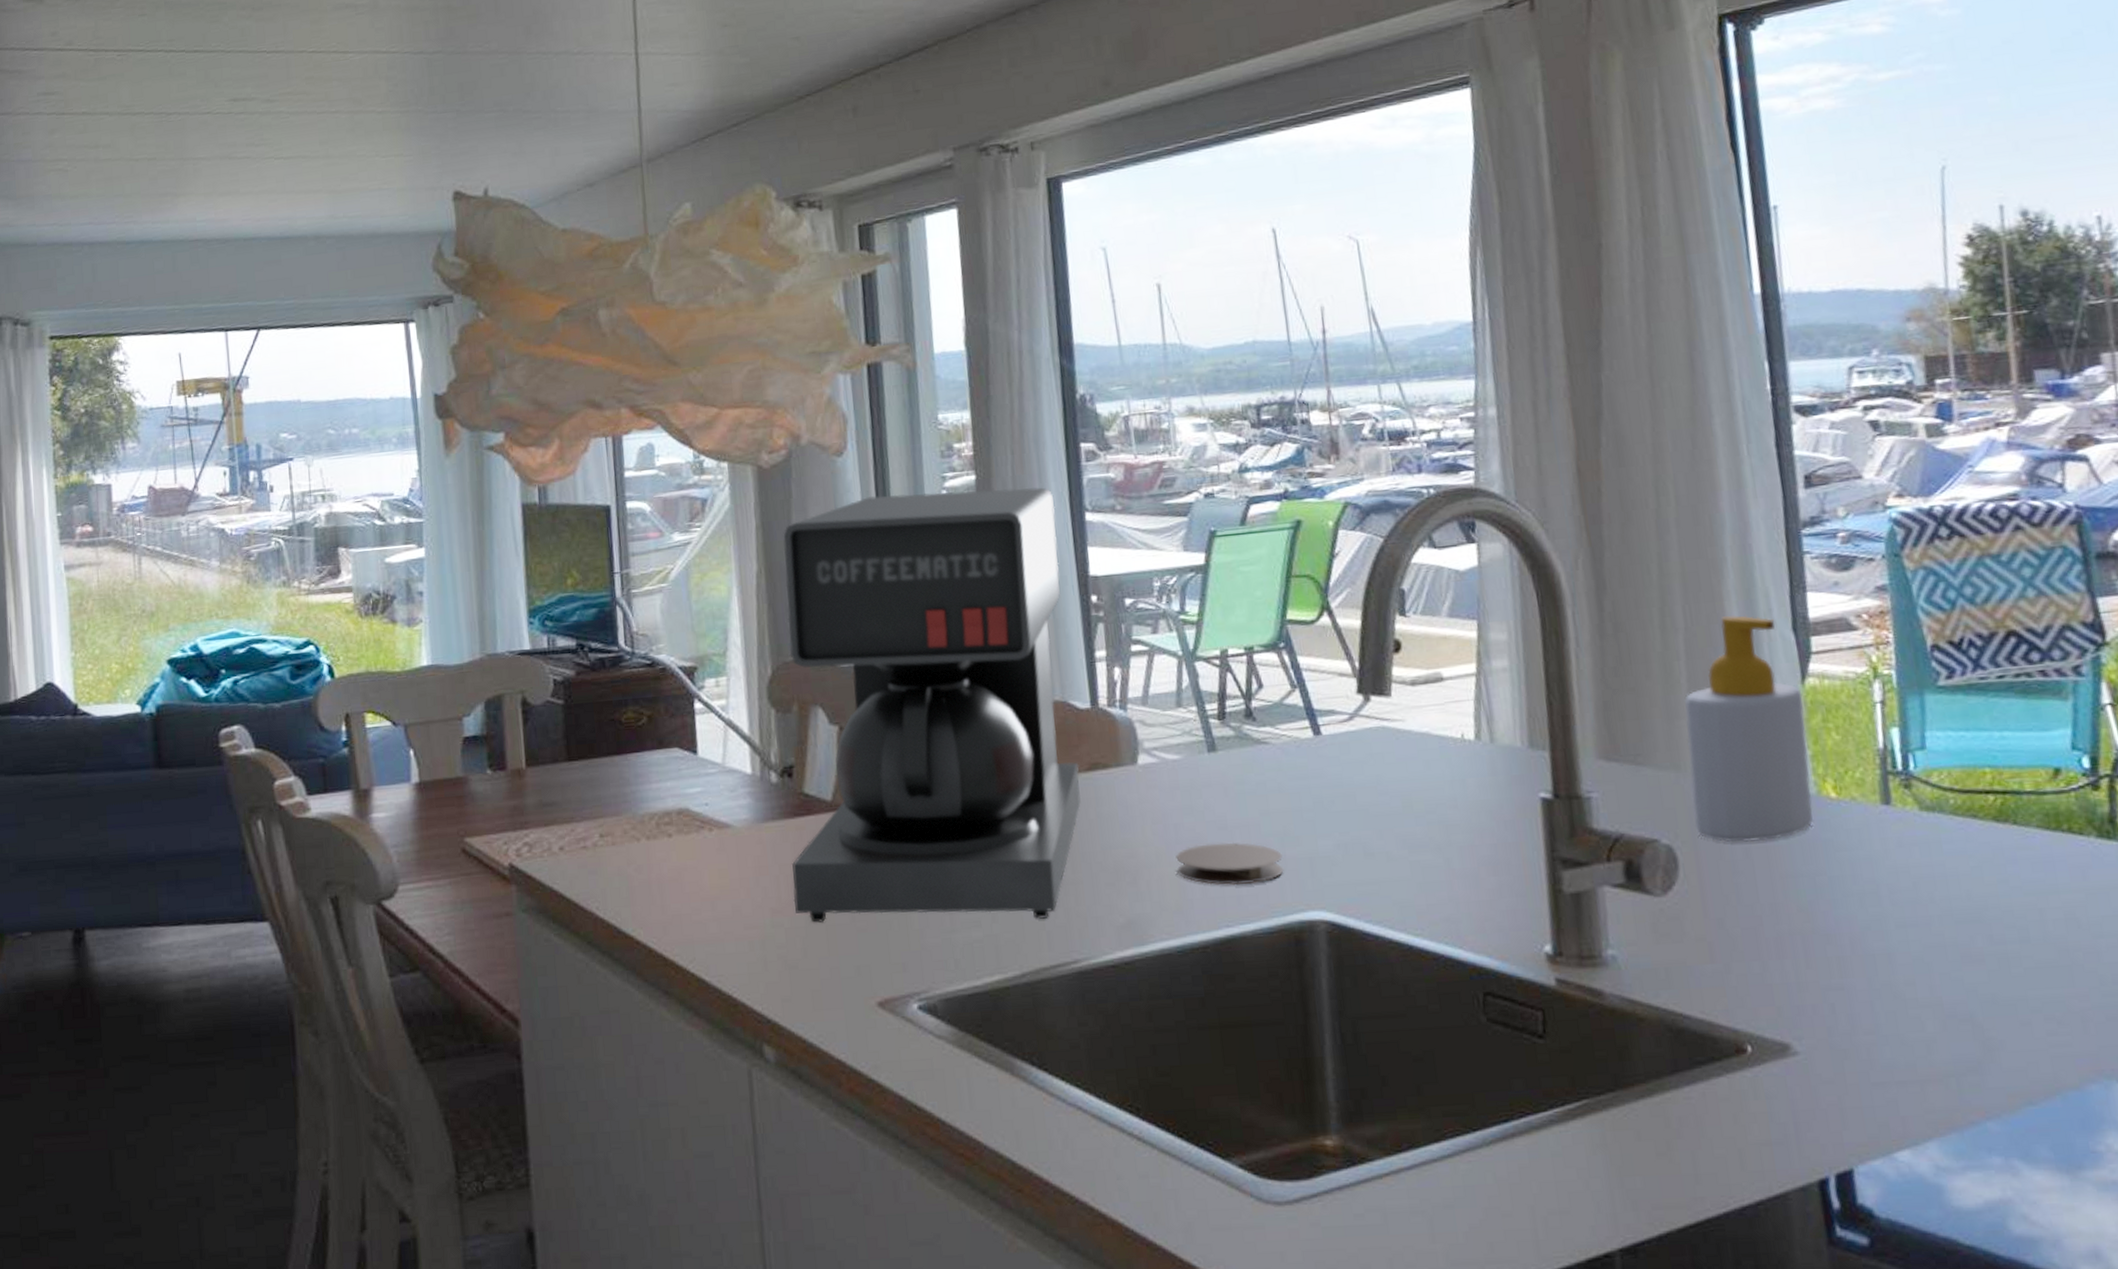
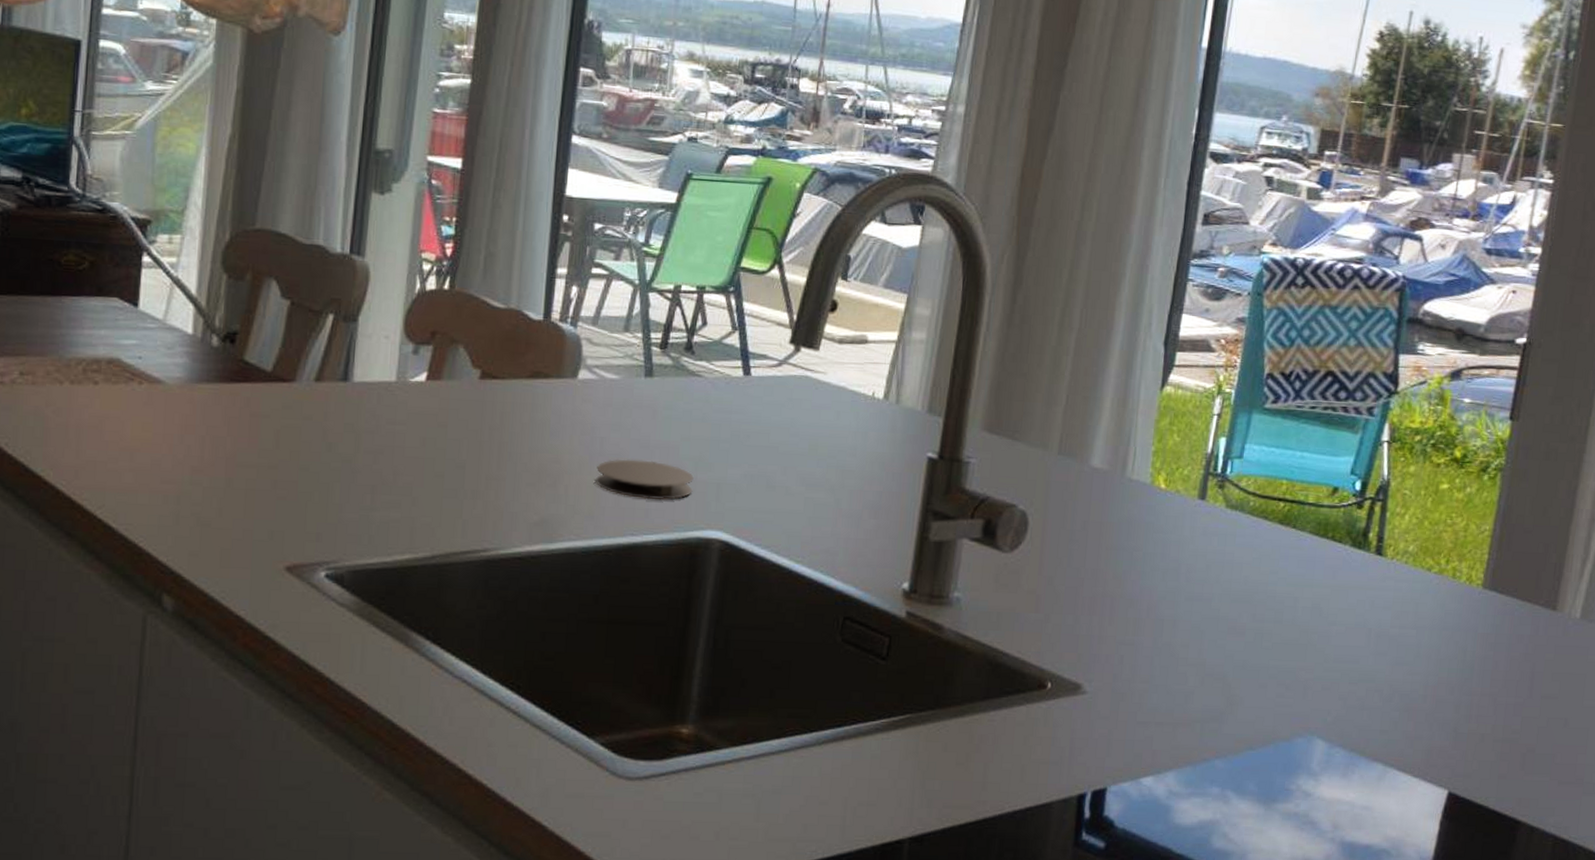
coffee maker: present [783,487,1082,924] -> none [216,80,544,508]
soap bottle: present [1683,616,1814,843] -> none [1049,324,1159,517]

